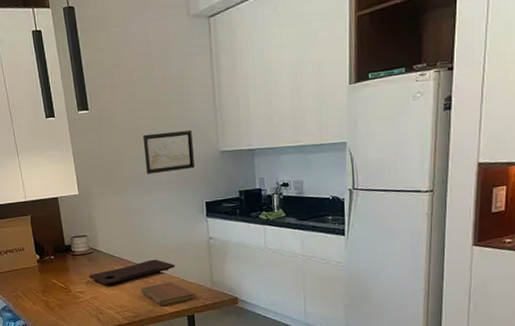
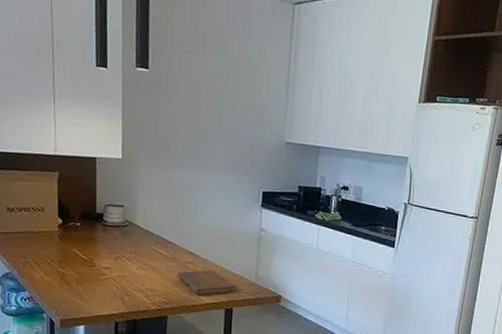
cutting board: present [88,259,175,286] -> none [119,243,220,266]
wall art: present [142,129,194,174] -> none [203,108,259,155]

